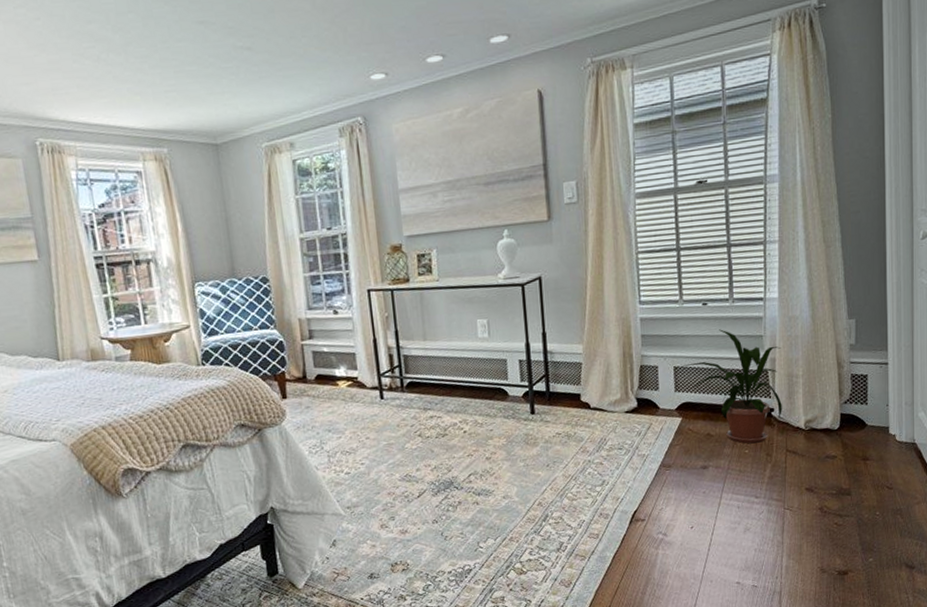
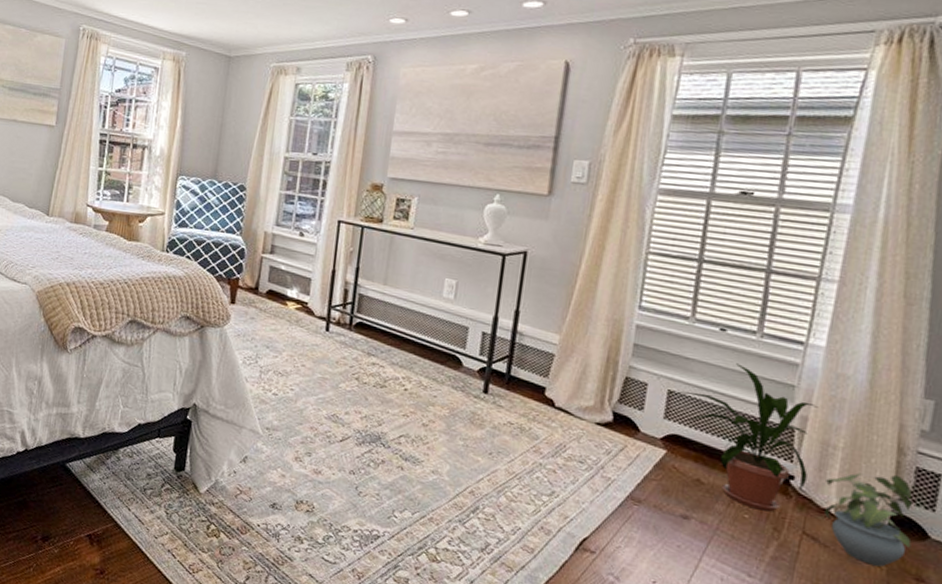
potted plant: none [795,384,857,460] -> present [823,473,913,567]

